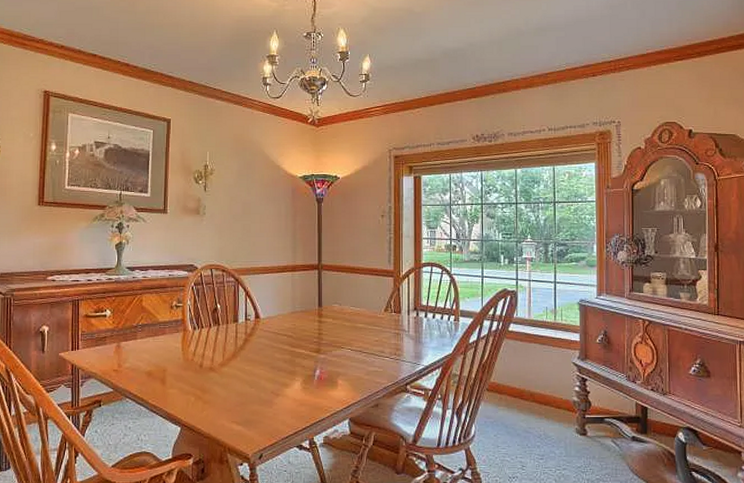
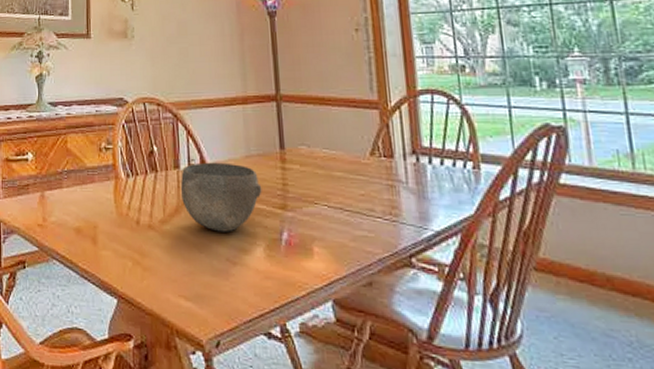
bowl: none [238,317,303,371] -> present [180,162,262,232]

